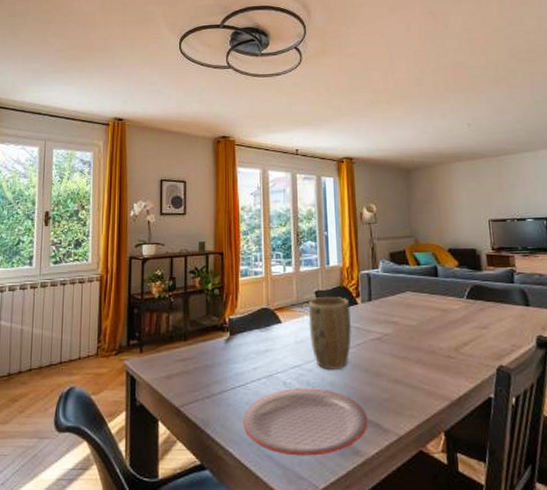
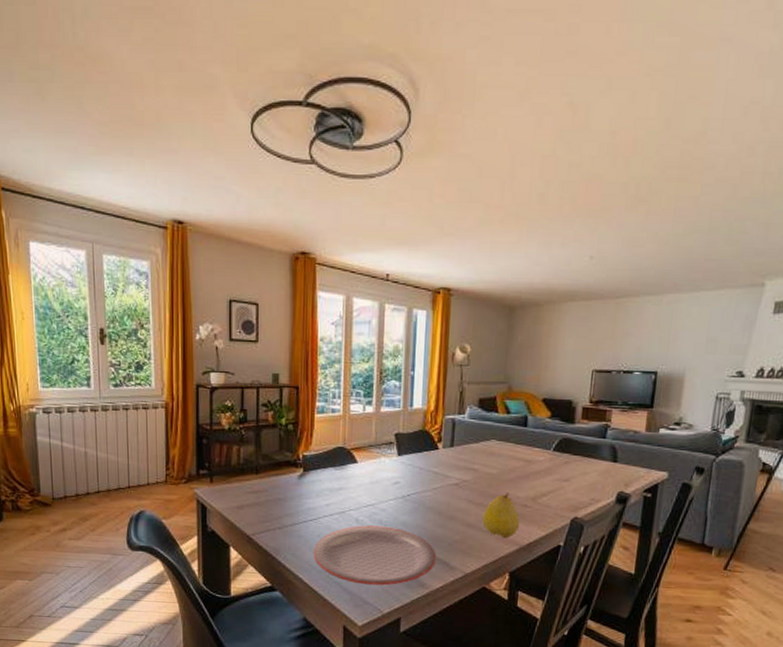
plant pot: present [308,297,352,370] -> none [385,440,431,511]
fruit: none [408,343,447,392] -> present [482,492,520,538]

